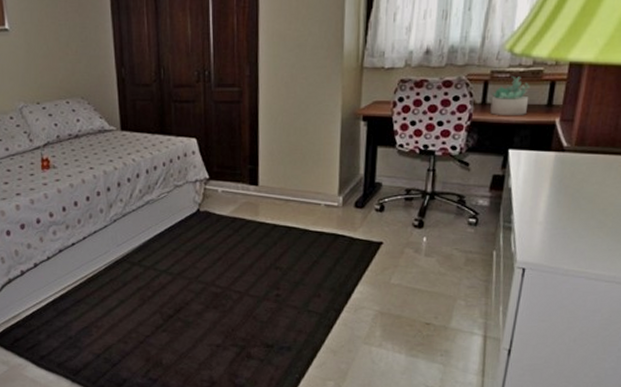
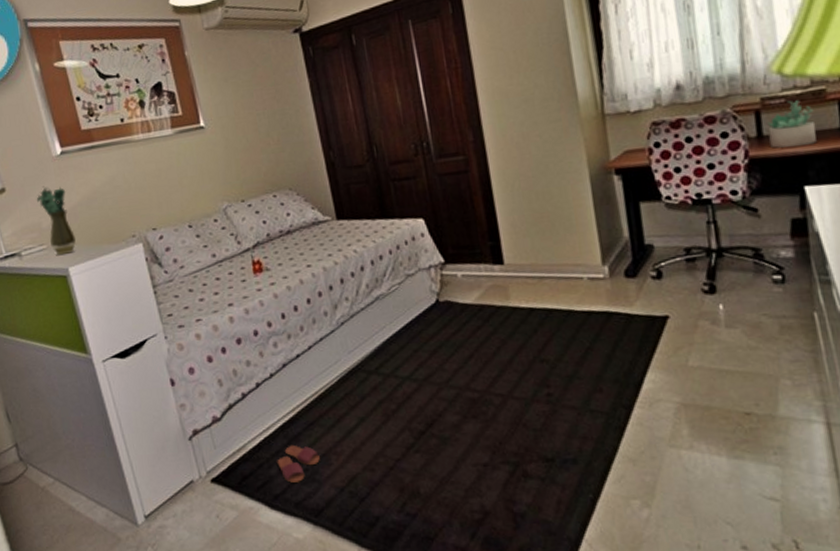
slippers: none [46,317,83,347] -> present [277,444,320,483]

